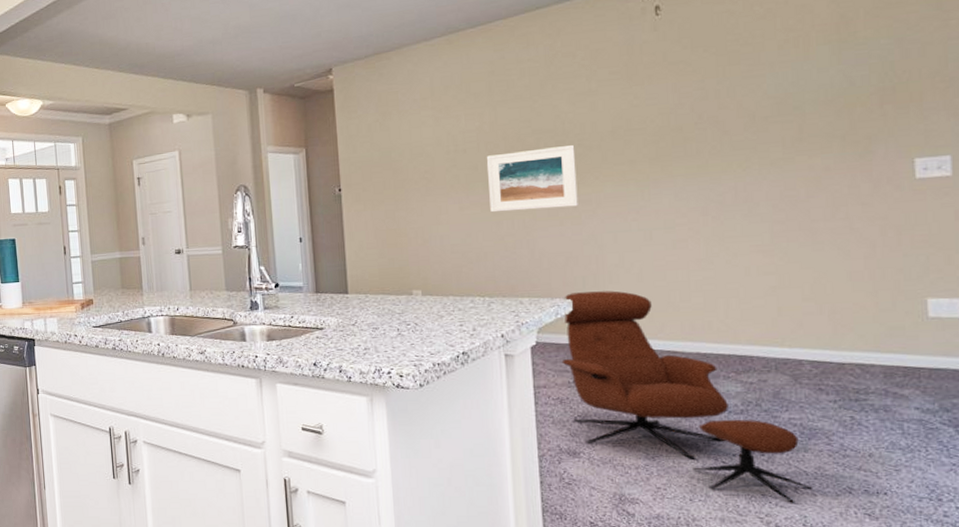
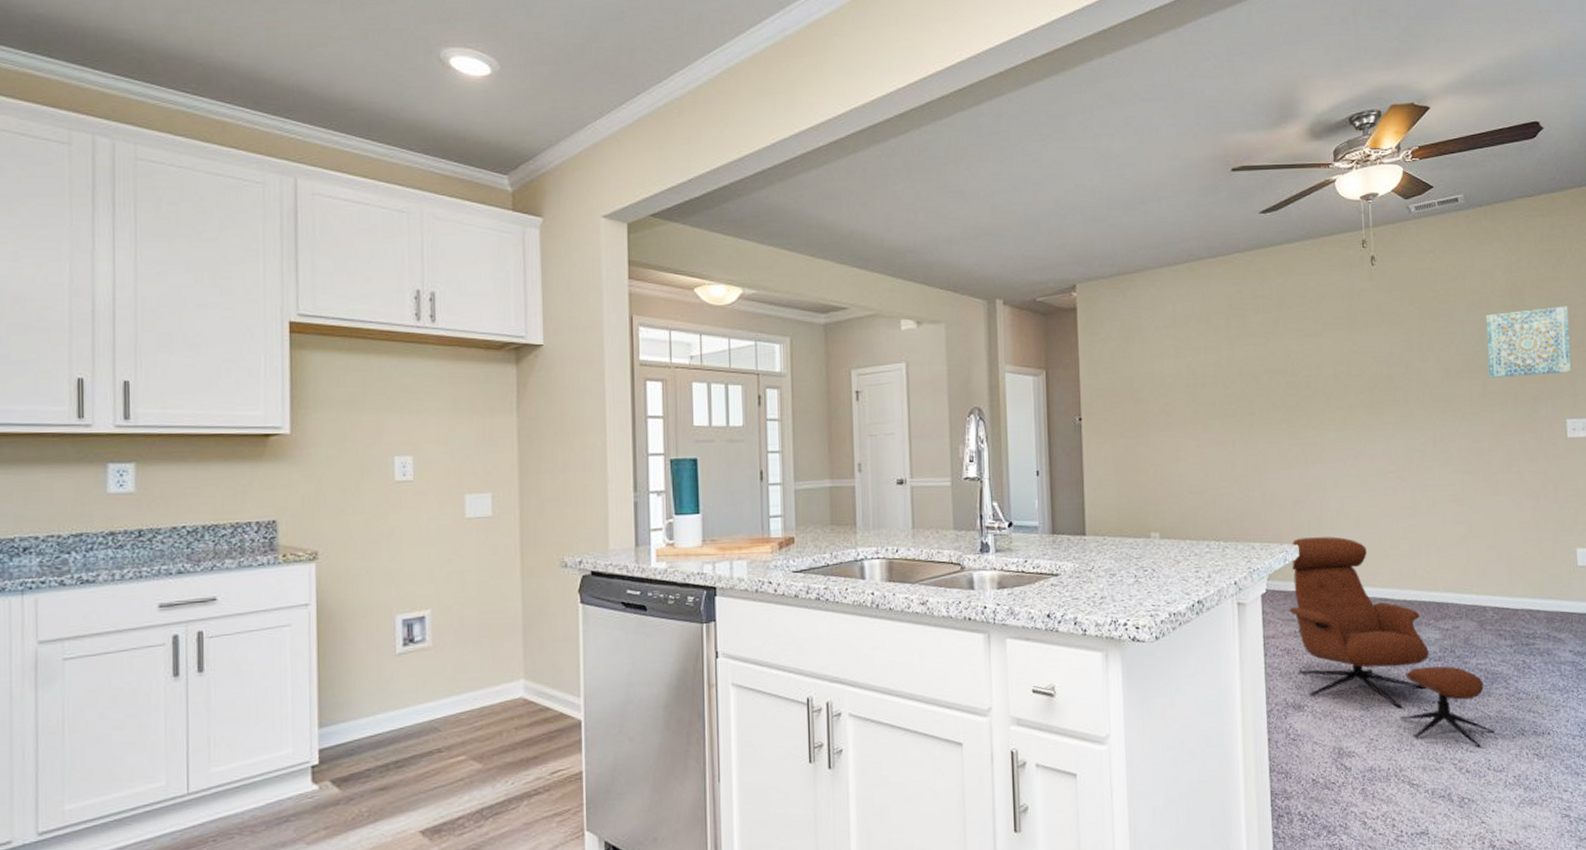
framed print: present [487,144,578,212] -> none [1224,386,1305,452]
wall art: none [803,33,923,120] -> present [1486,306,1572,378]

